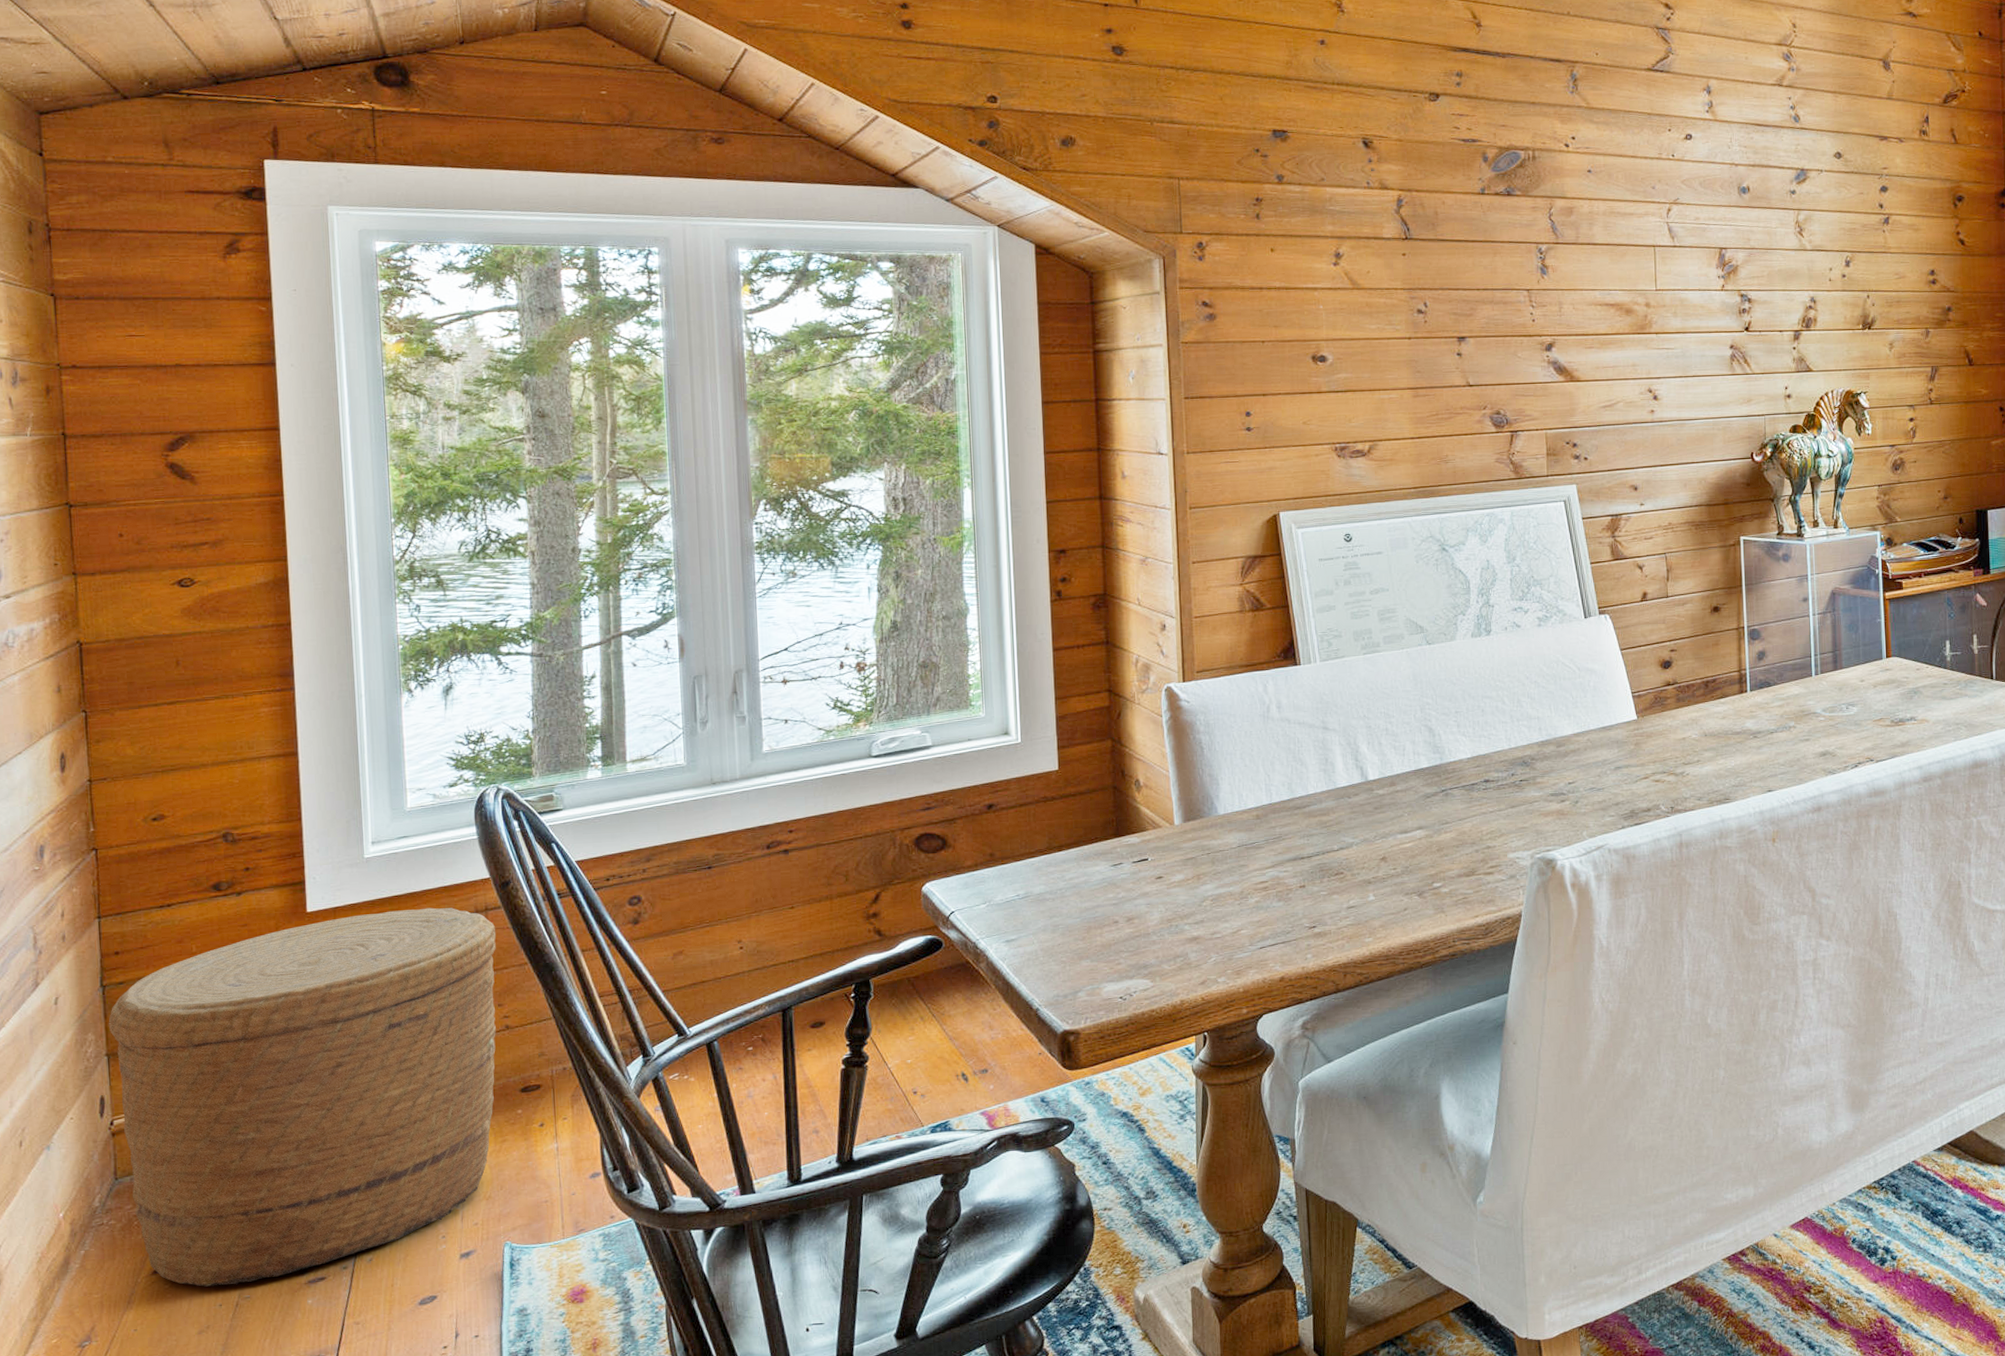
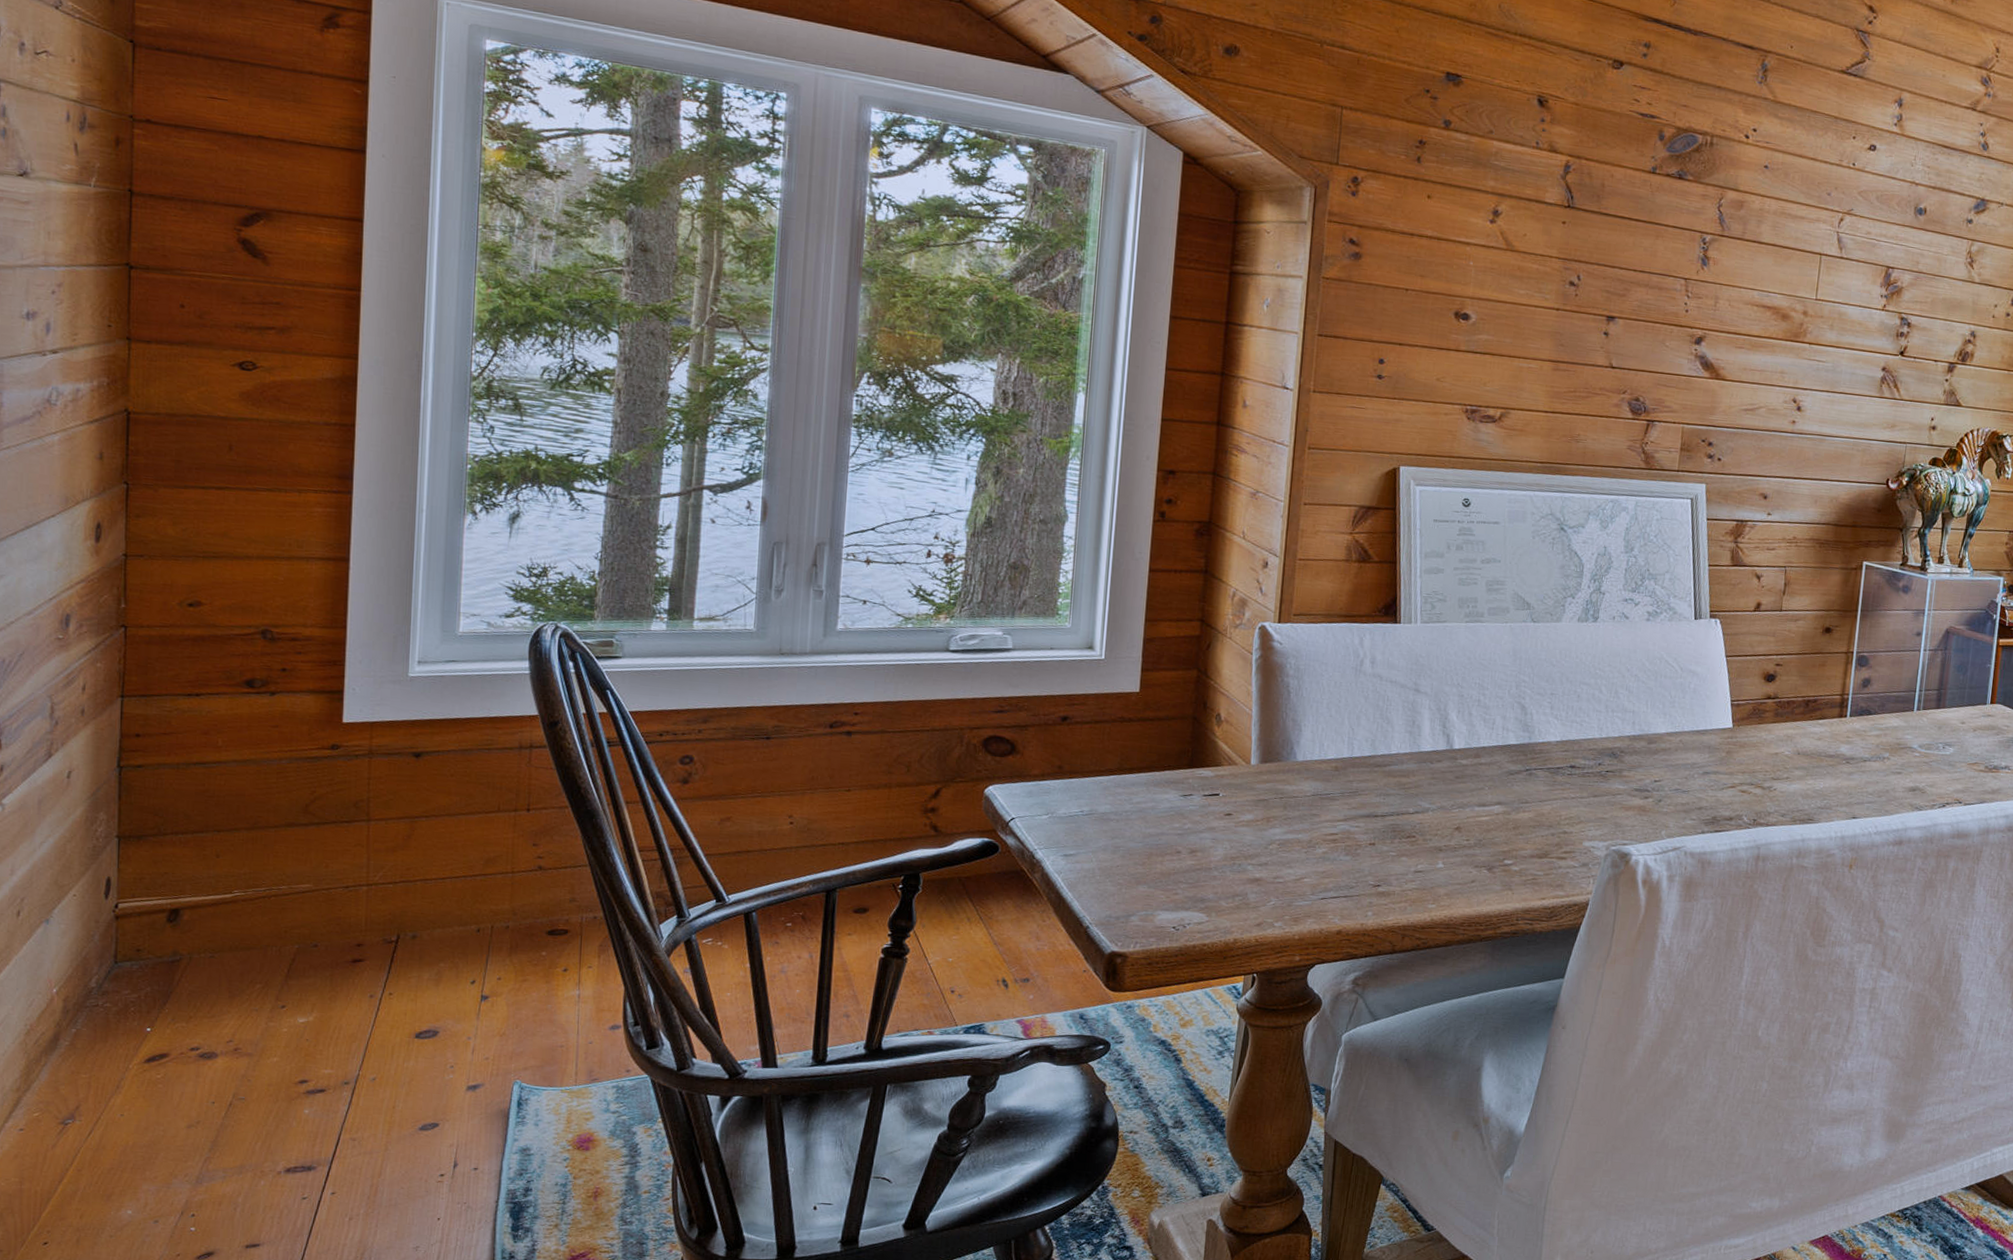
woven basket: present [108,907,497,1287] -> none [122,733,539,1085]

